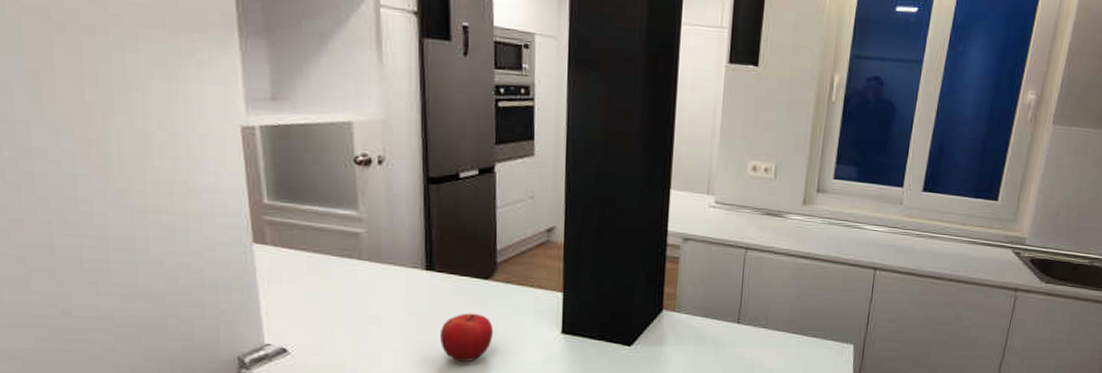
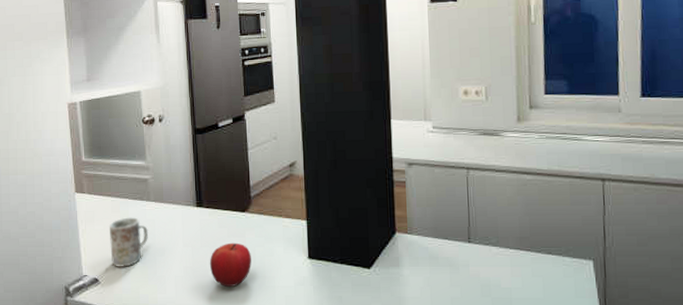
mug: none [304,277,358,336] -> present [110,217,148,267]

